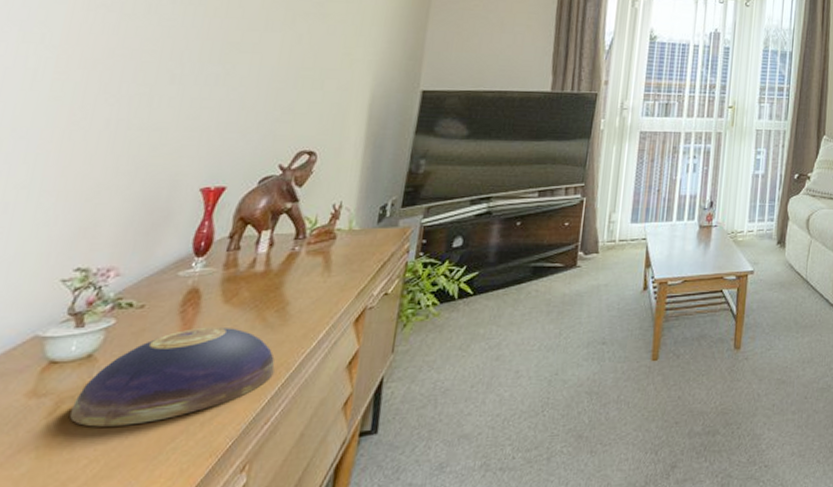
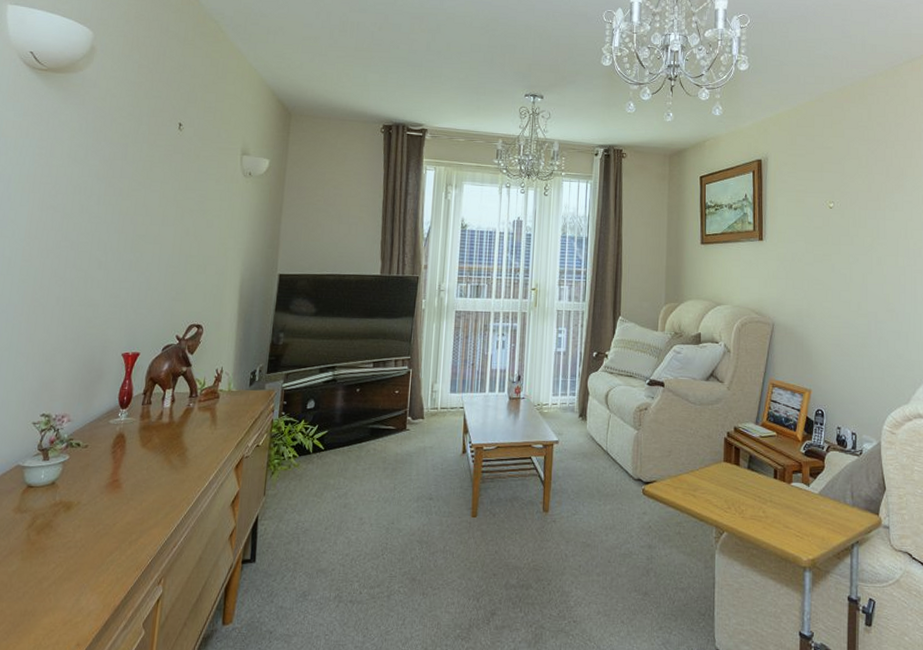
decorative bowl: present [69,326,275,427] -> none [42,465,179,540]

